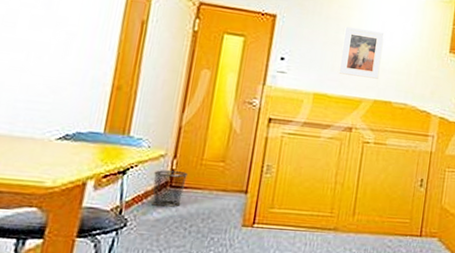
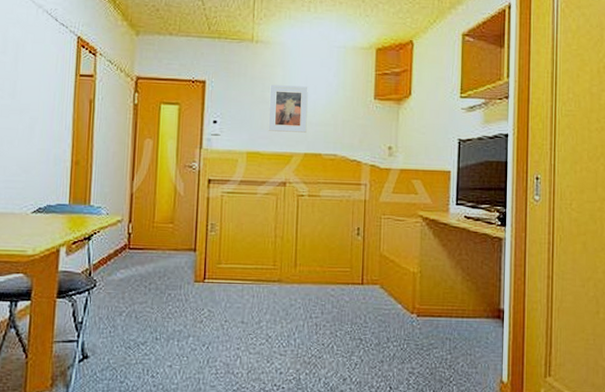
waste bin: present [152,170,188,208] -> none [114,234,142,268]

